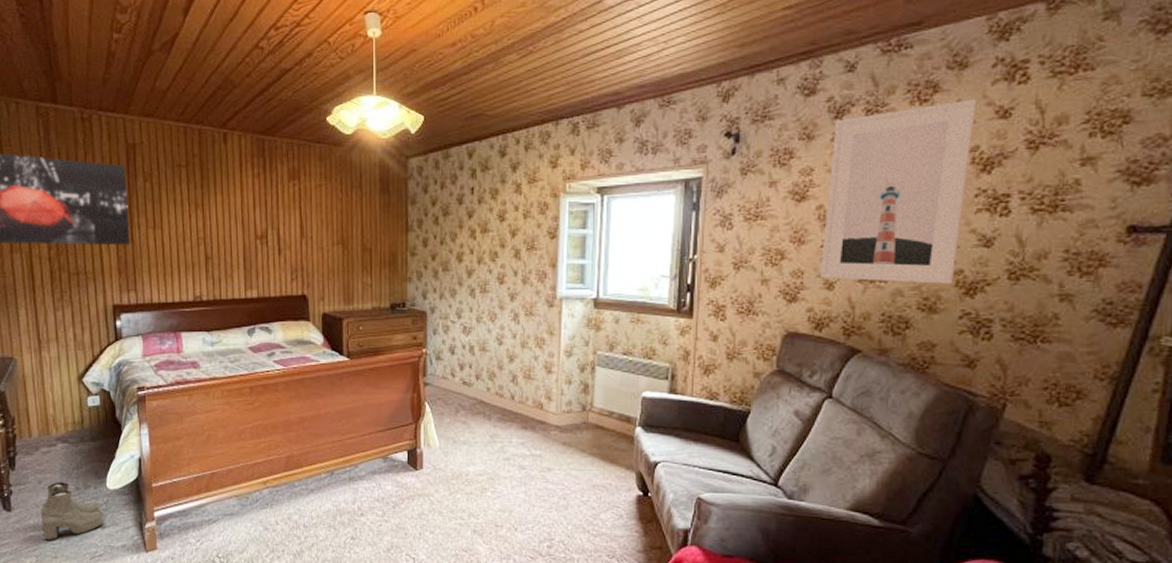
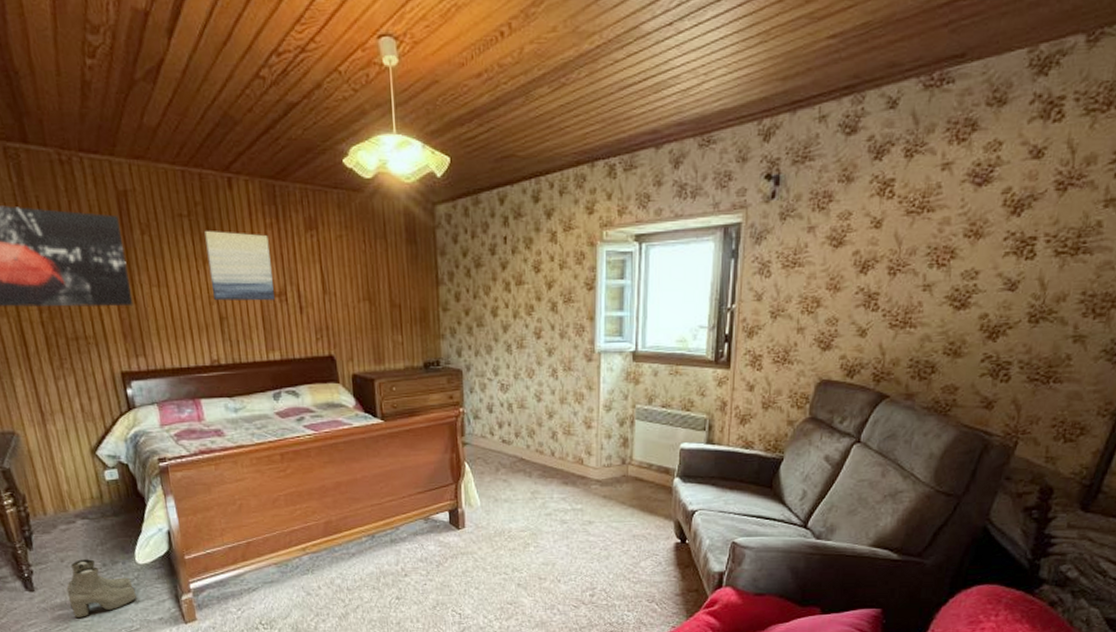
wall art: none [199,179,256,243] -> present [205,231,275,301]
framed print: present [819,98,976,284] -> none [853,137,1012,329]

